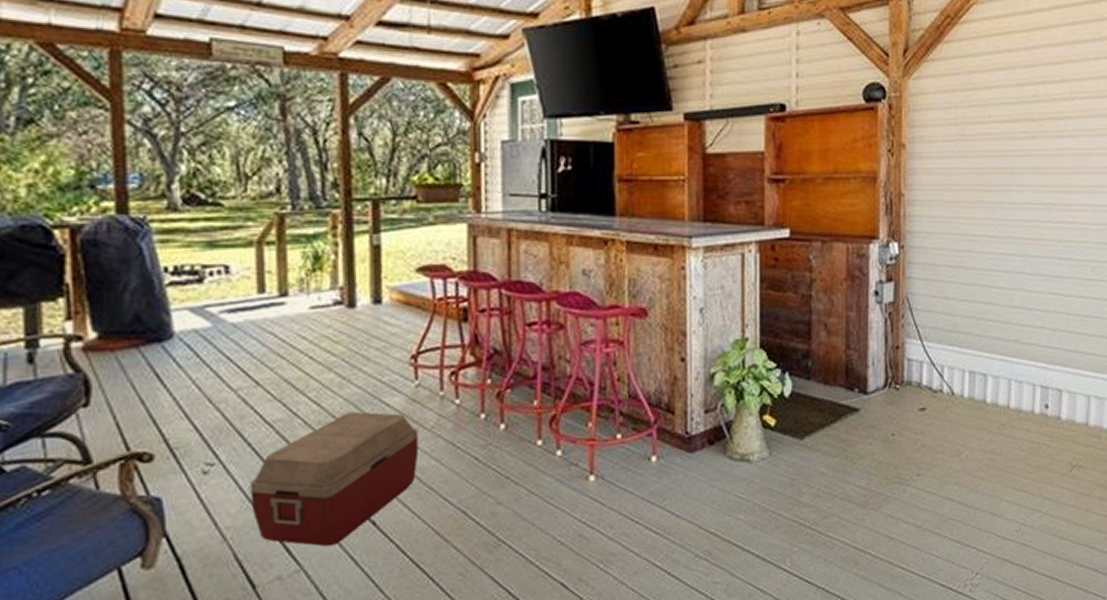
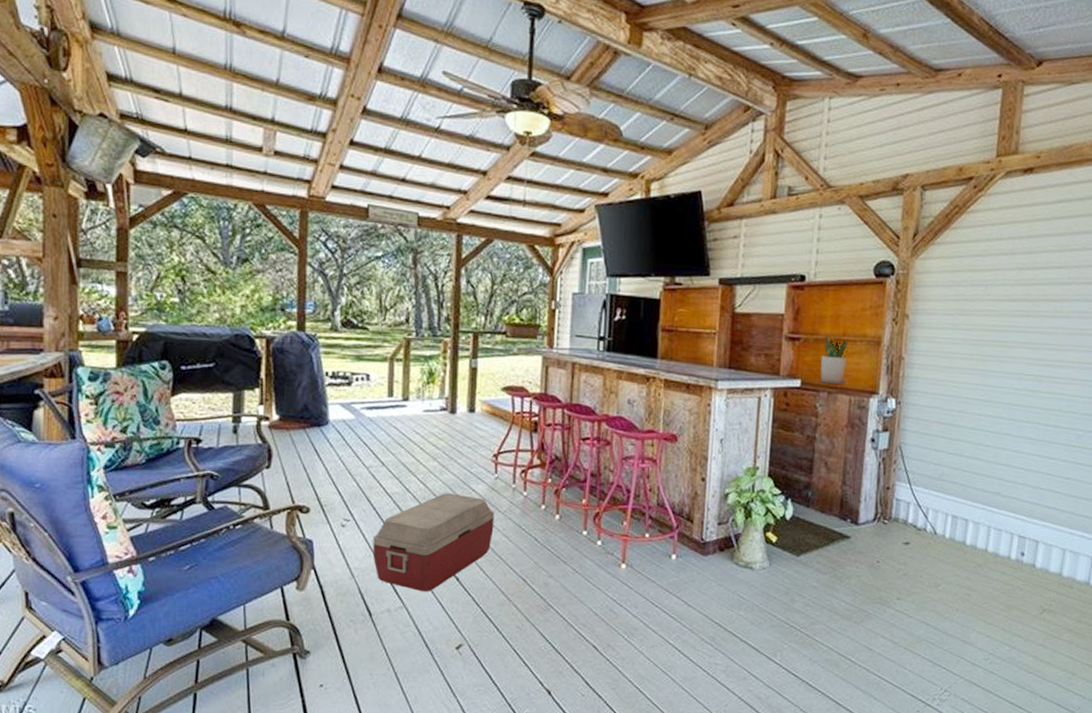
planter: none [811,172,844,232] -> present [820,334,849,385]

